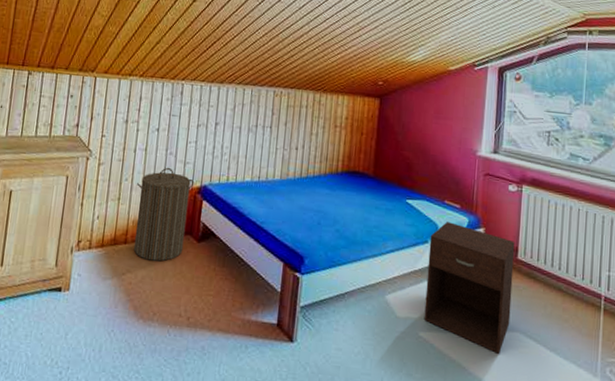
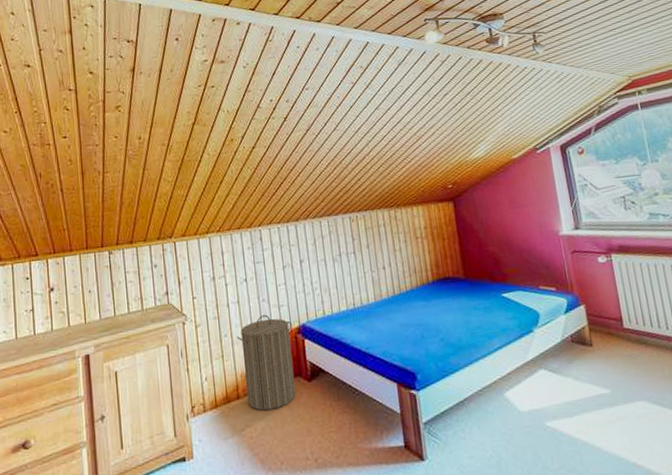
nightstand: present [424,222,515,354] -> none [533,306,633,427]

